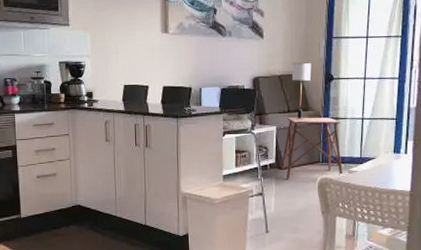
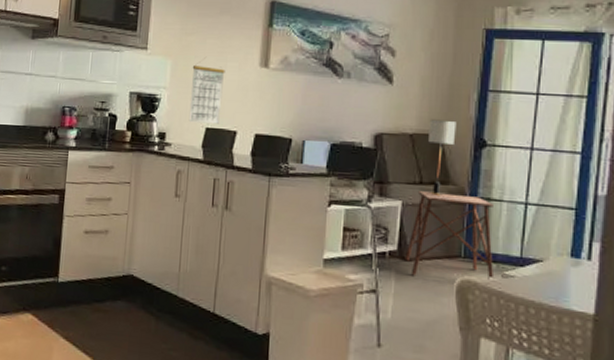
calendar: none [108,29,135,82] -> present [188,57,226,124]

